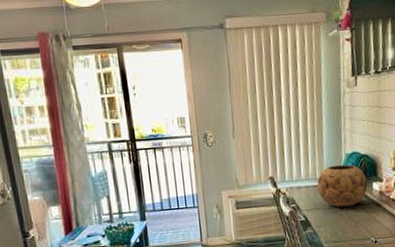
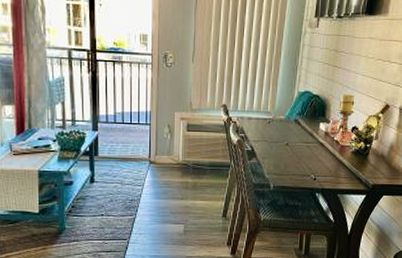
decorative bowl: present [317,164,368,208] -> none [266,101,315,143]

